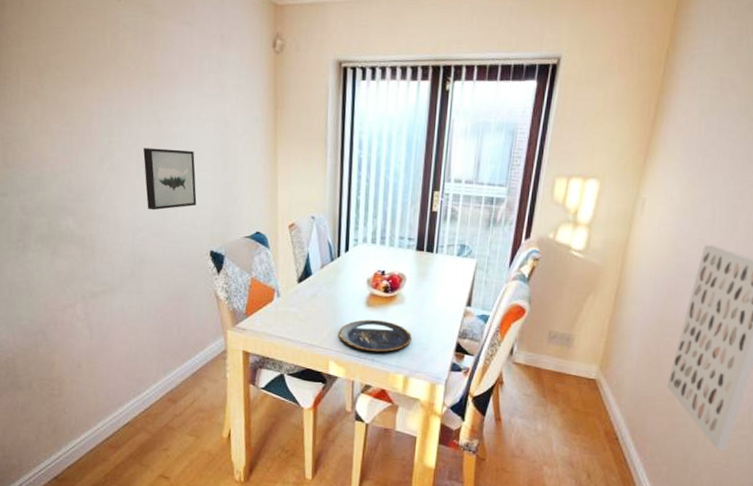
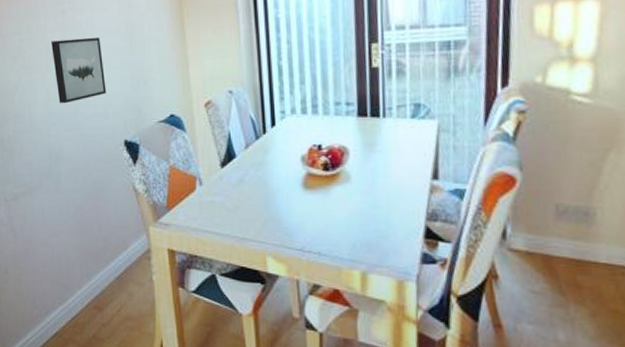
plate: present [339,319,412,353] -> none [274,205,365,244]

